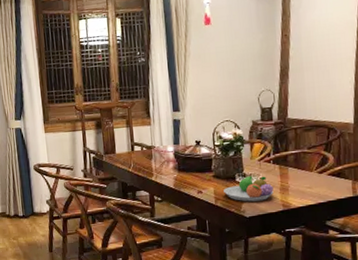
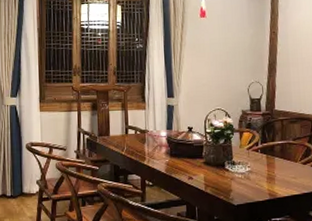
fruit bowl: present [224,176,274,202] -> none [213,164,262,190]

